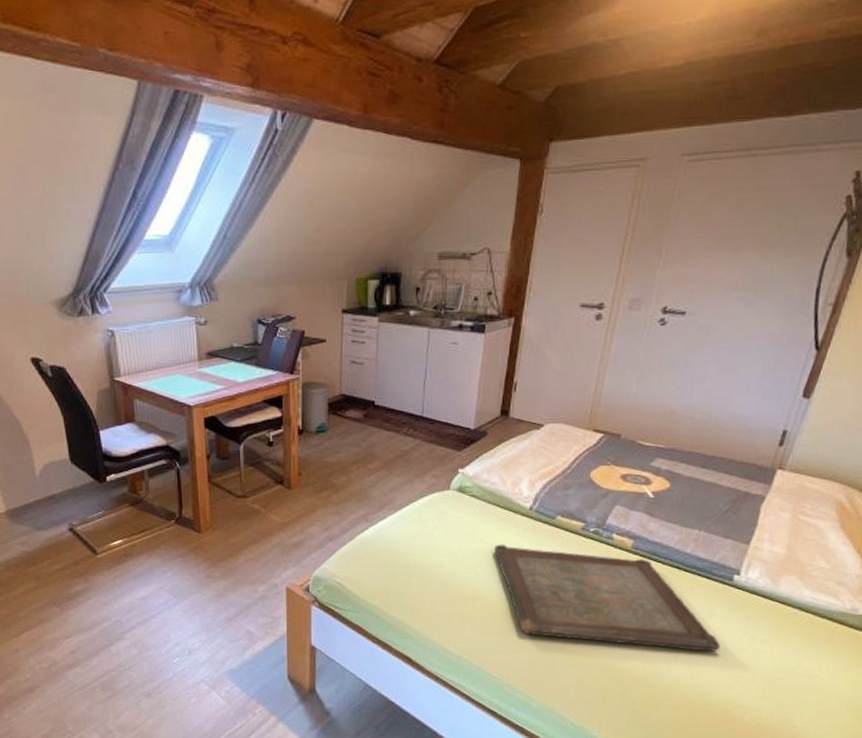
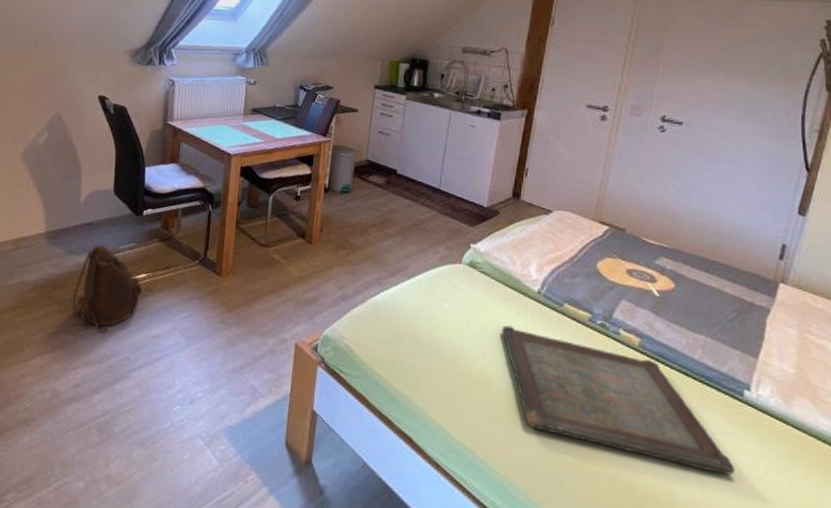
backpack: none [49,518,121,601] -> present [72,245,142,333]

